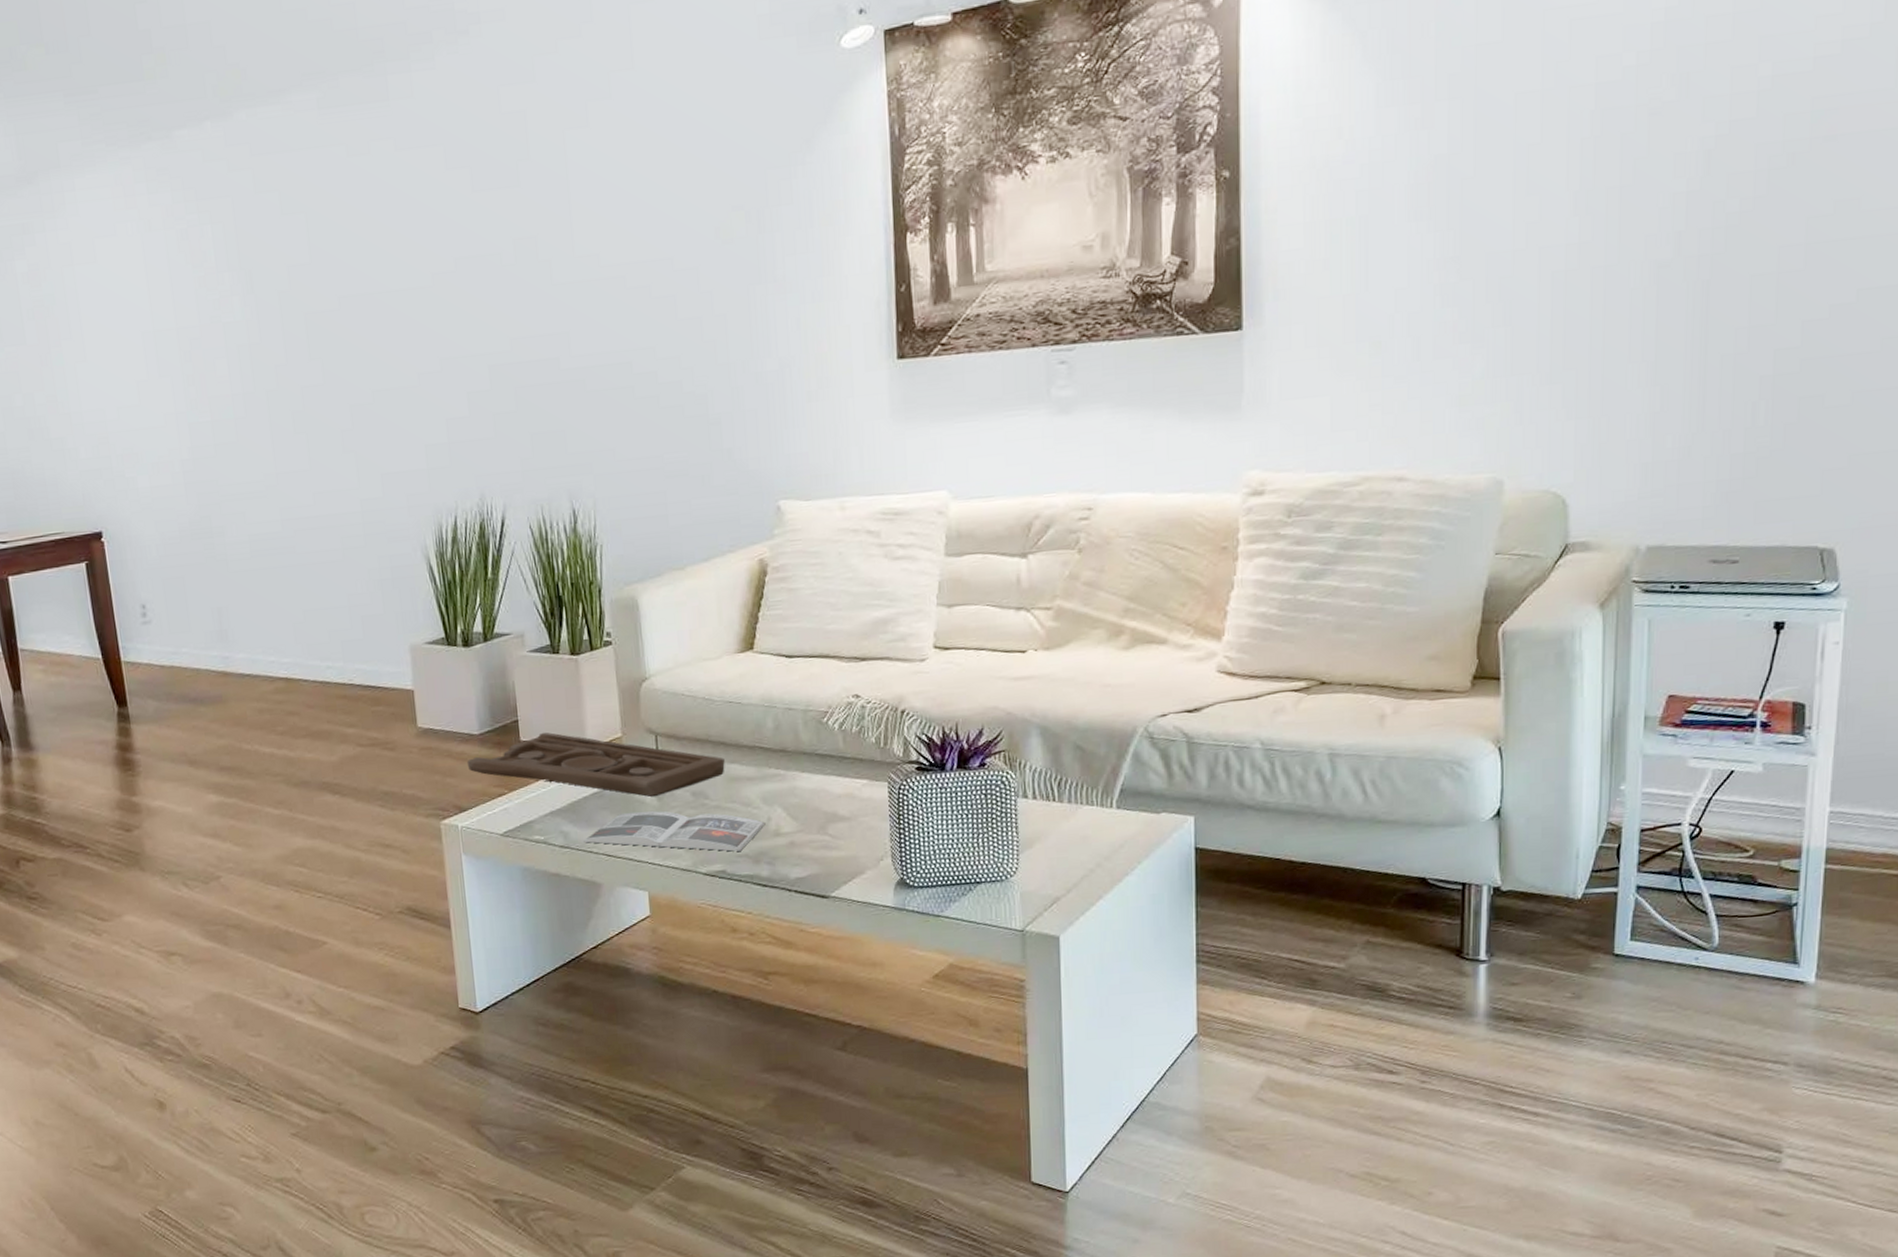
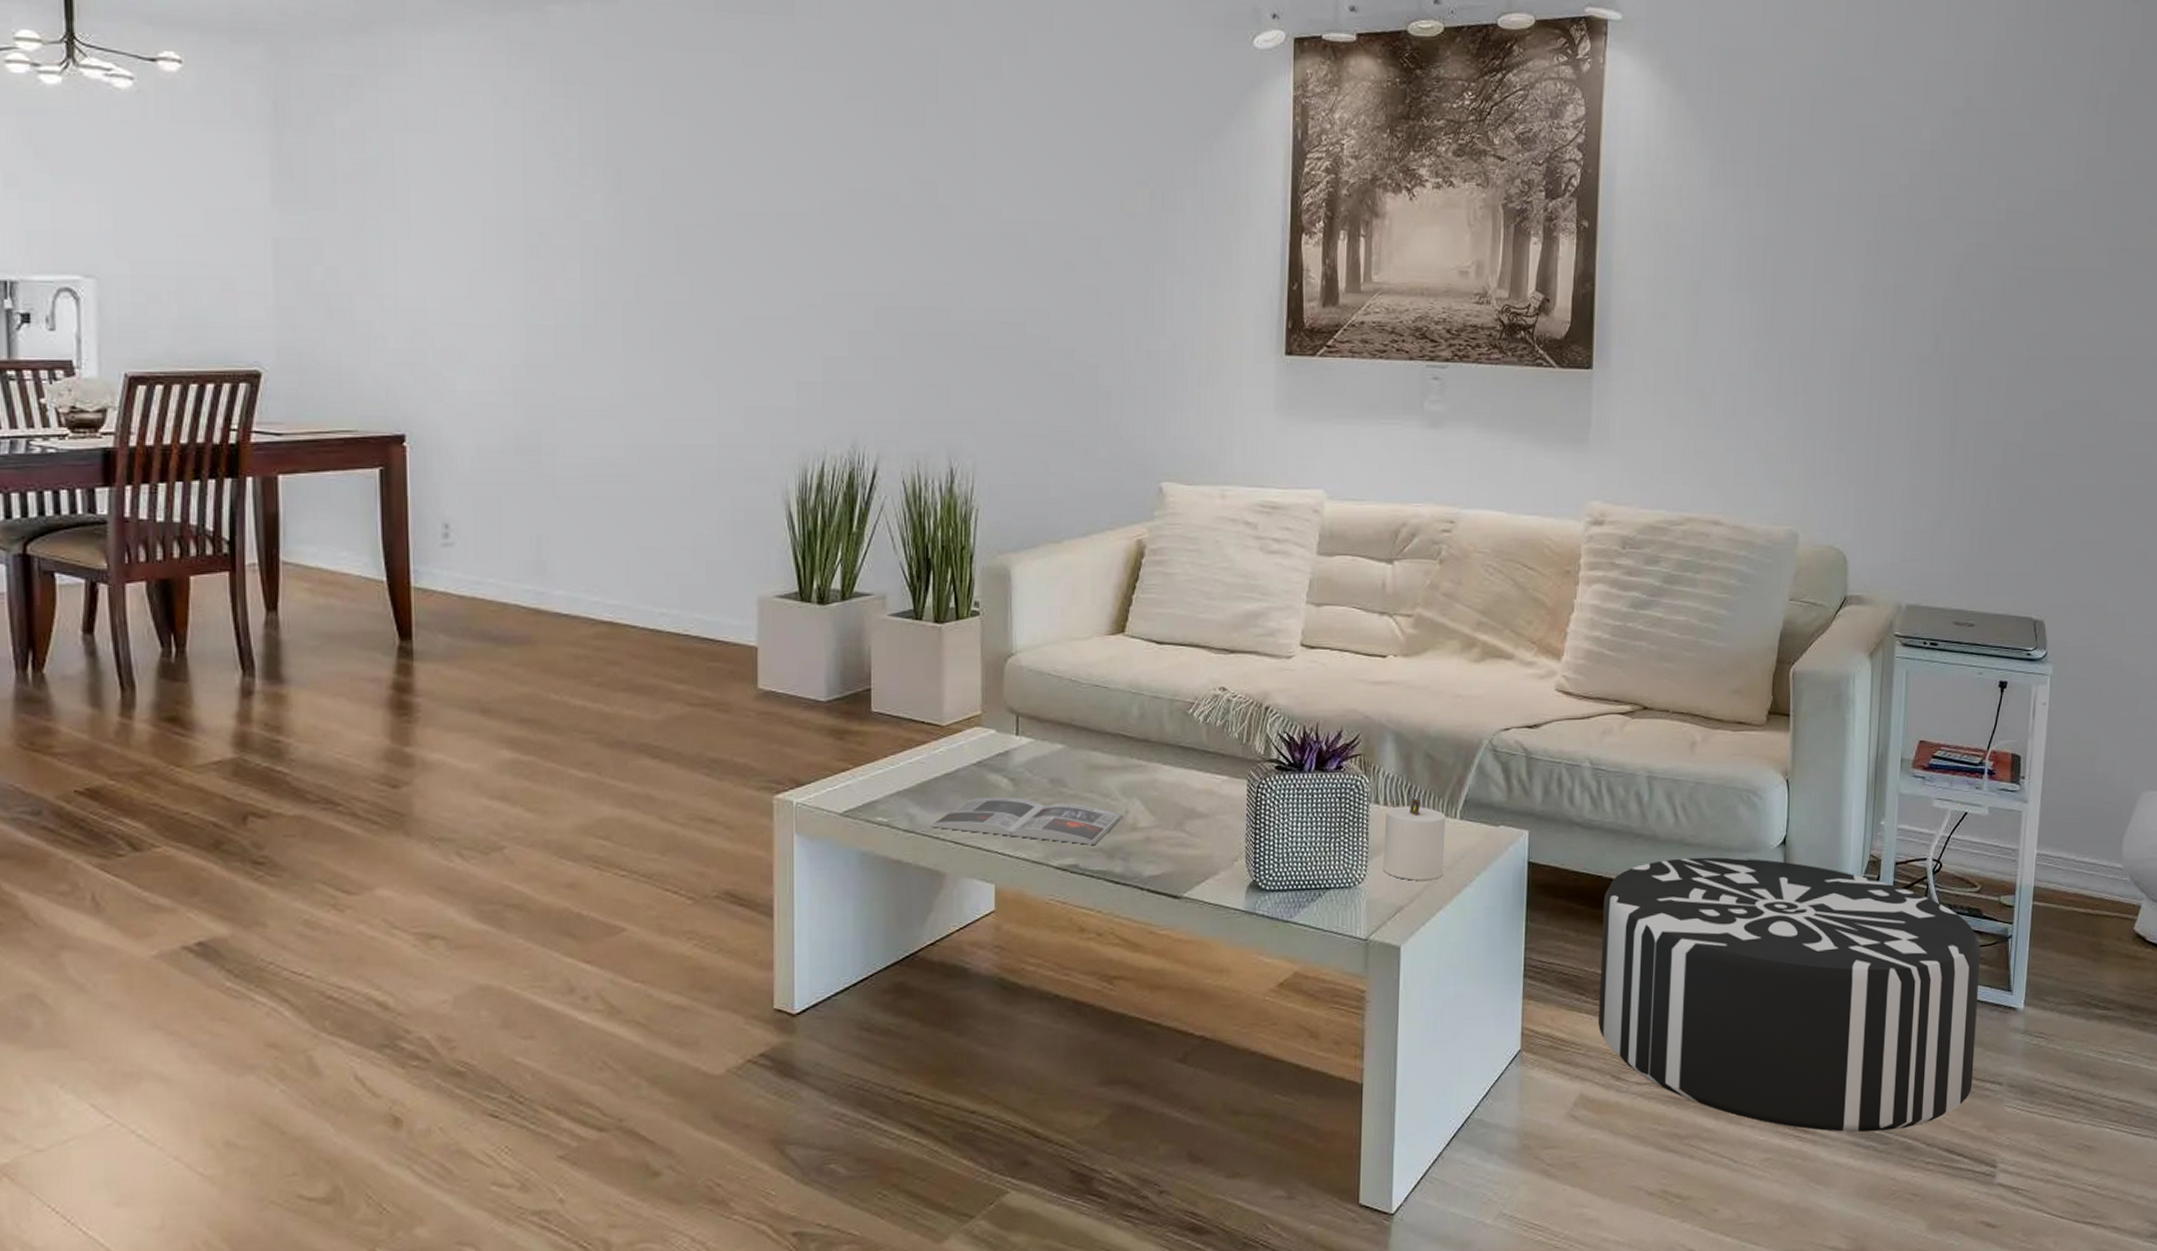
decorative tray: present [466,732,725,797] -> none [809,703,1086,781]
candle: none [1035,789,1102,872] -> present [1383,797,1446,881]
pouf: none [1283,833,1756,1115] -> present [1598,857,1981,1132]

